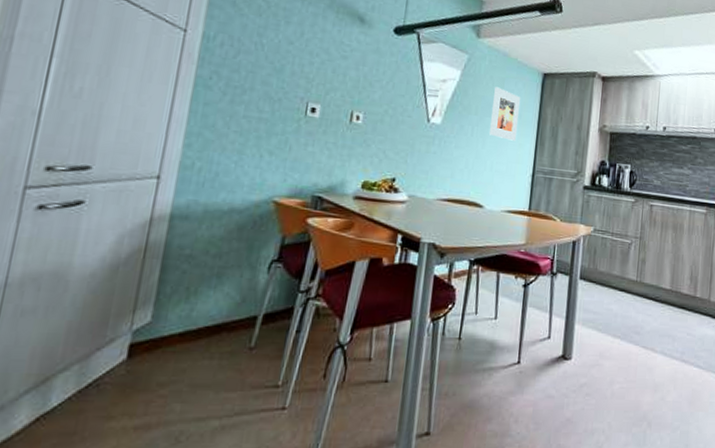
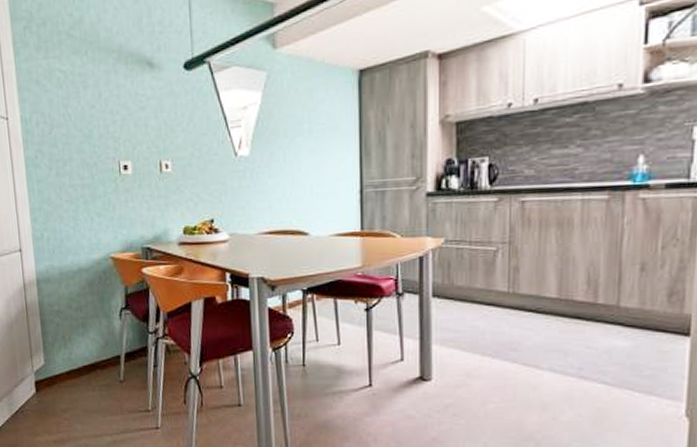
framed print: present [489,87,521,141] -> none [303,100,336,158]

